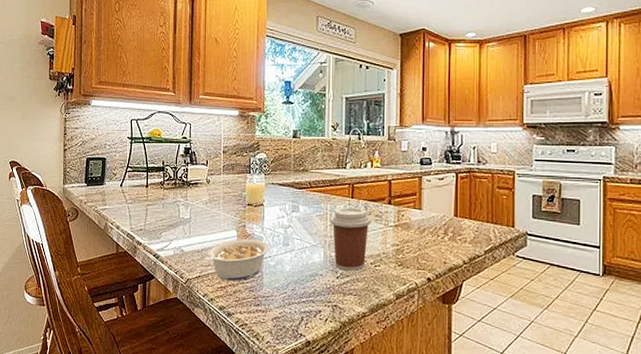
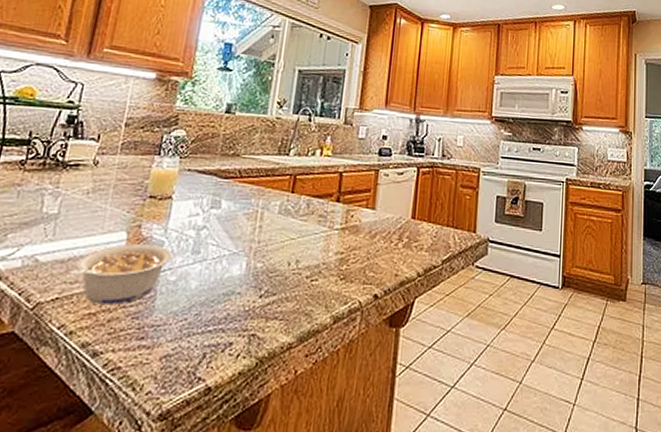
coffee cup: present [330,207,372,271] -> none [259,204,314,287]

